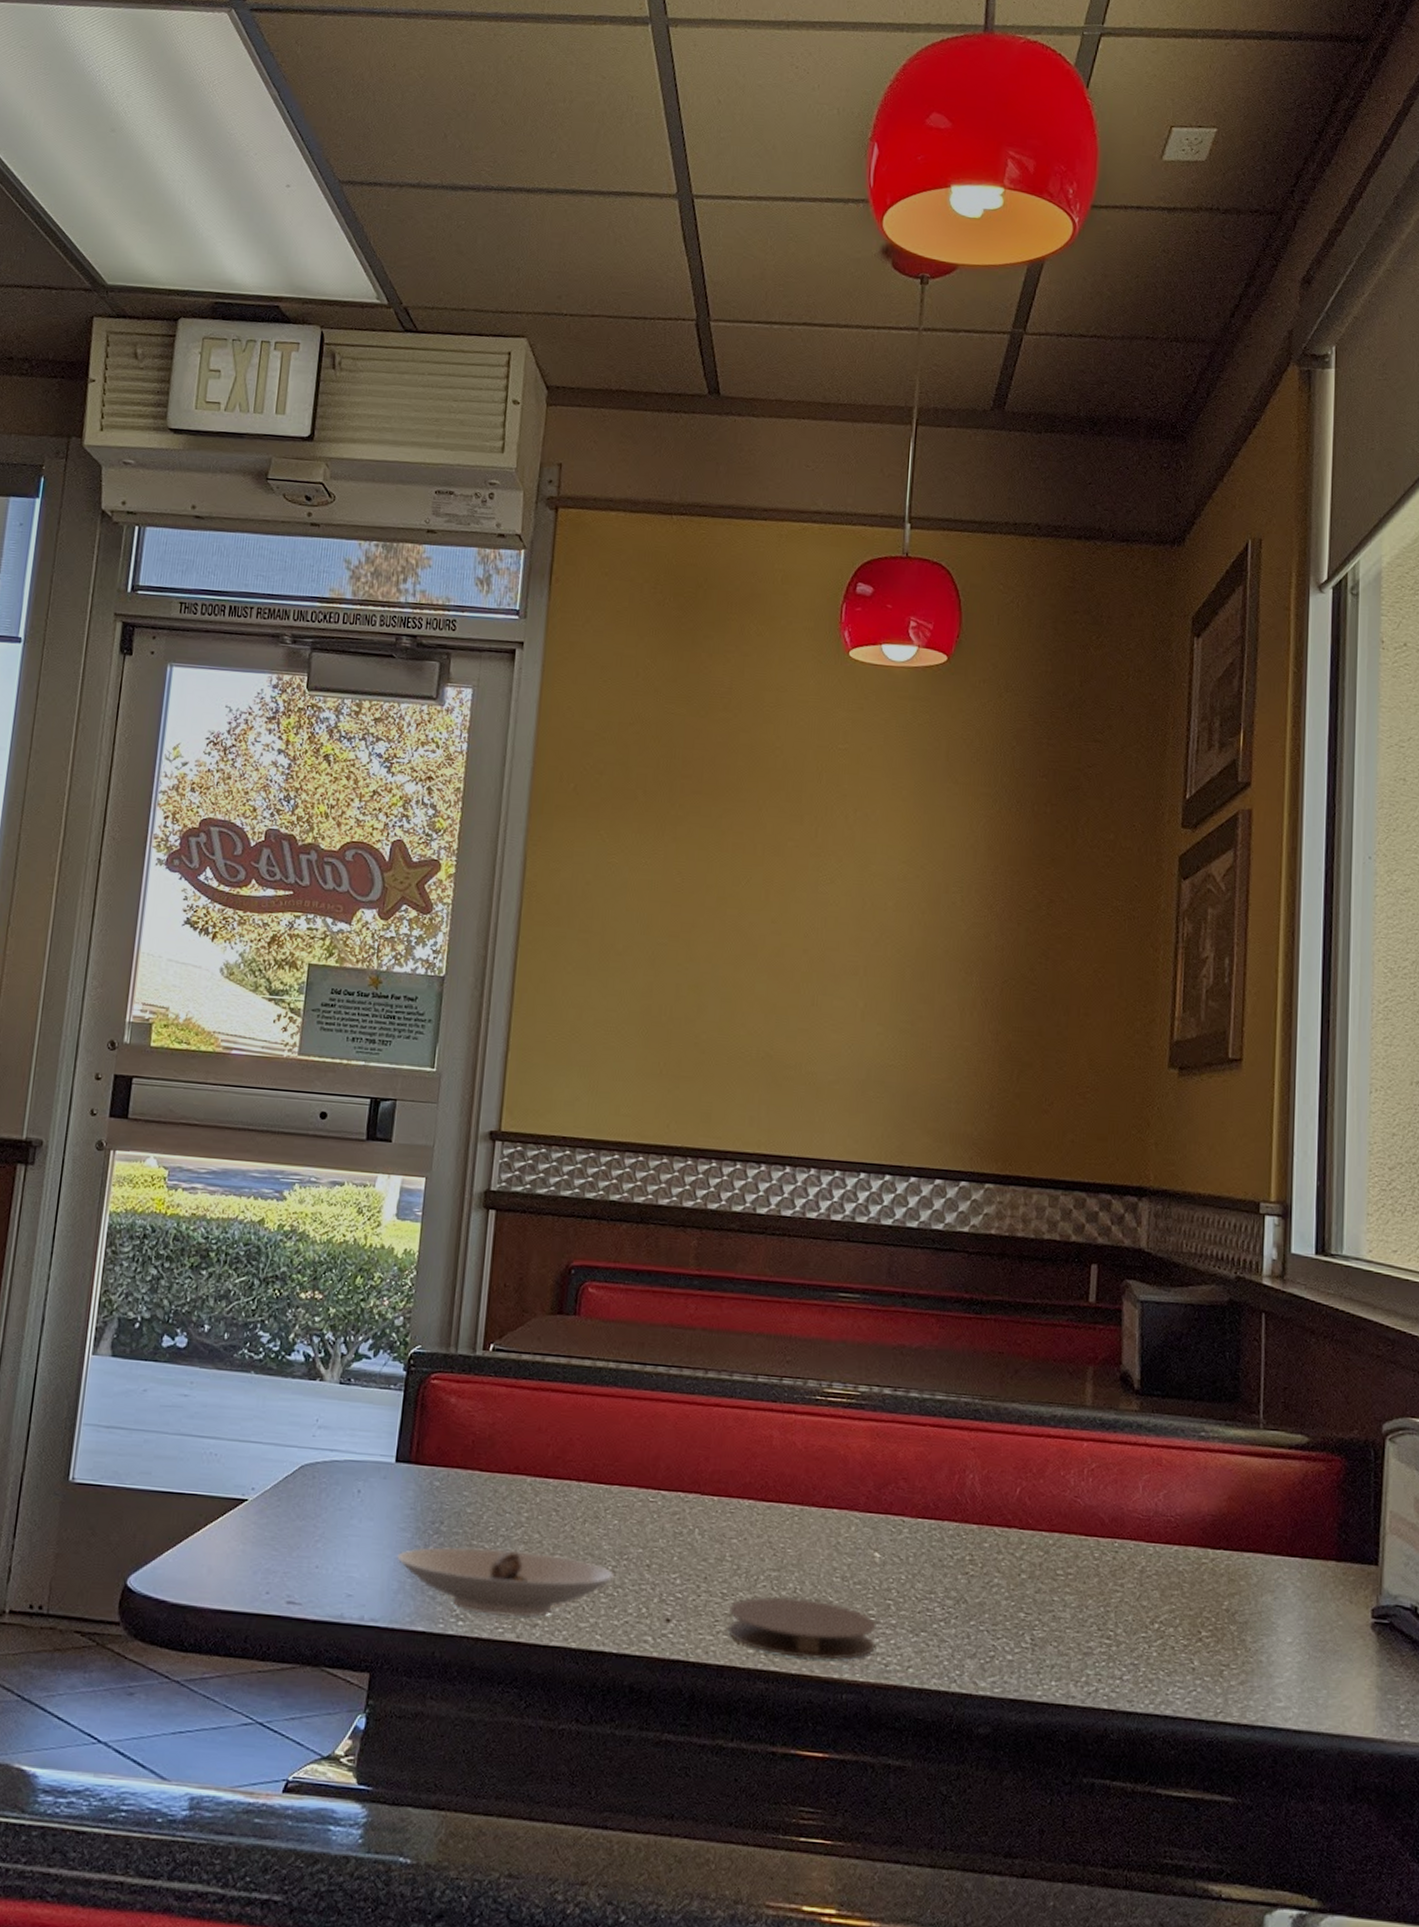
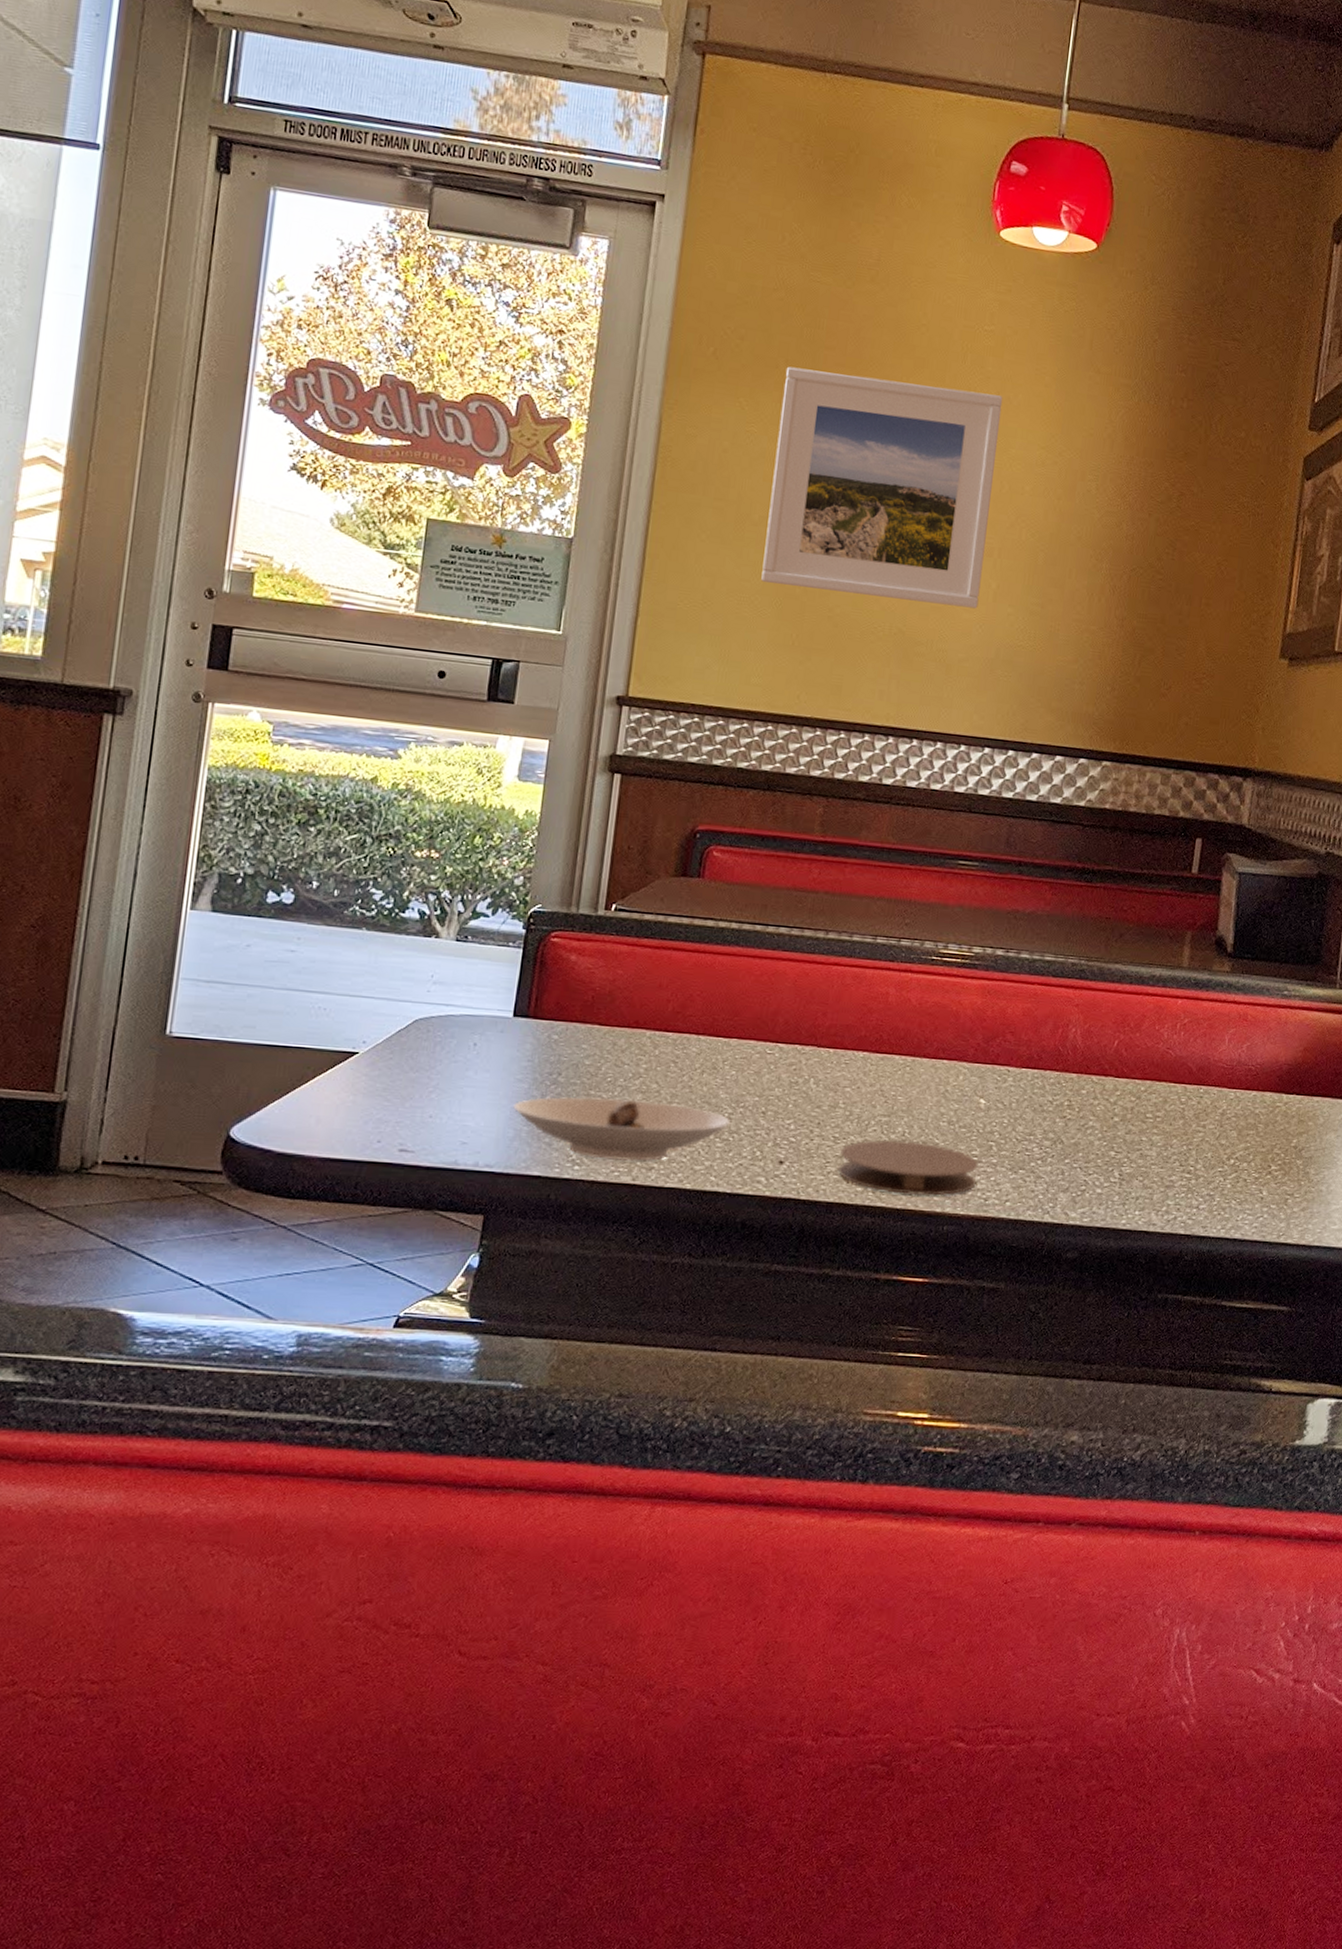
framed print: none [627,797,861,1029] -> present [761,366,1003,609]

